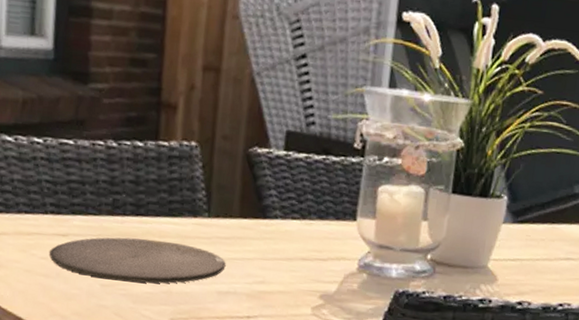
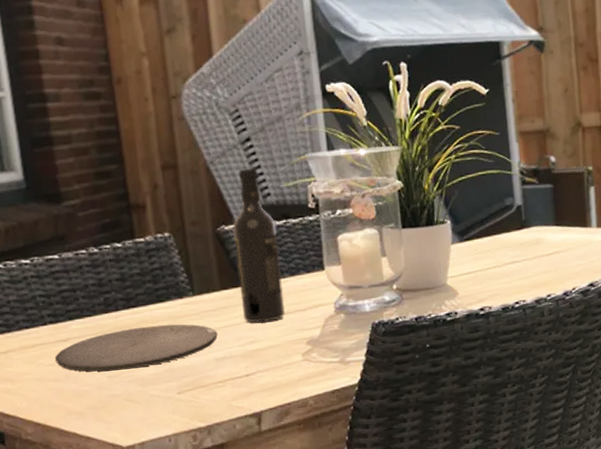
wine bottle: none [258,89,314,264] -> present [232,168,286,323]

